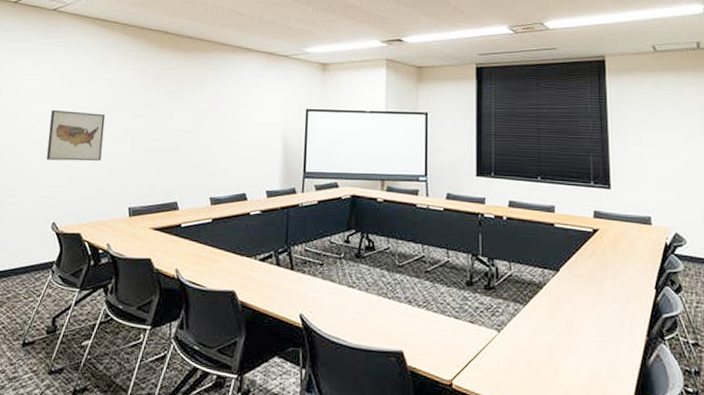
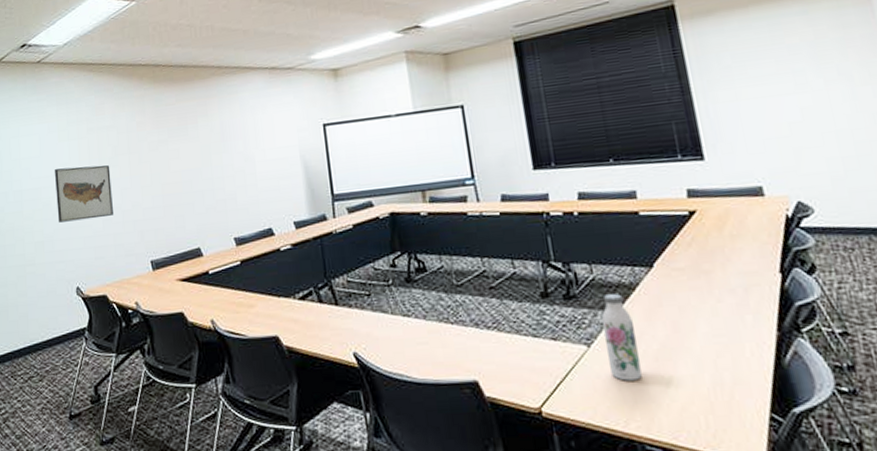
water bottle: none [512,290,539,365] -> present [601,294,642,381]

